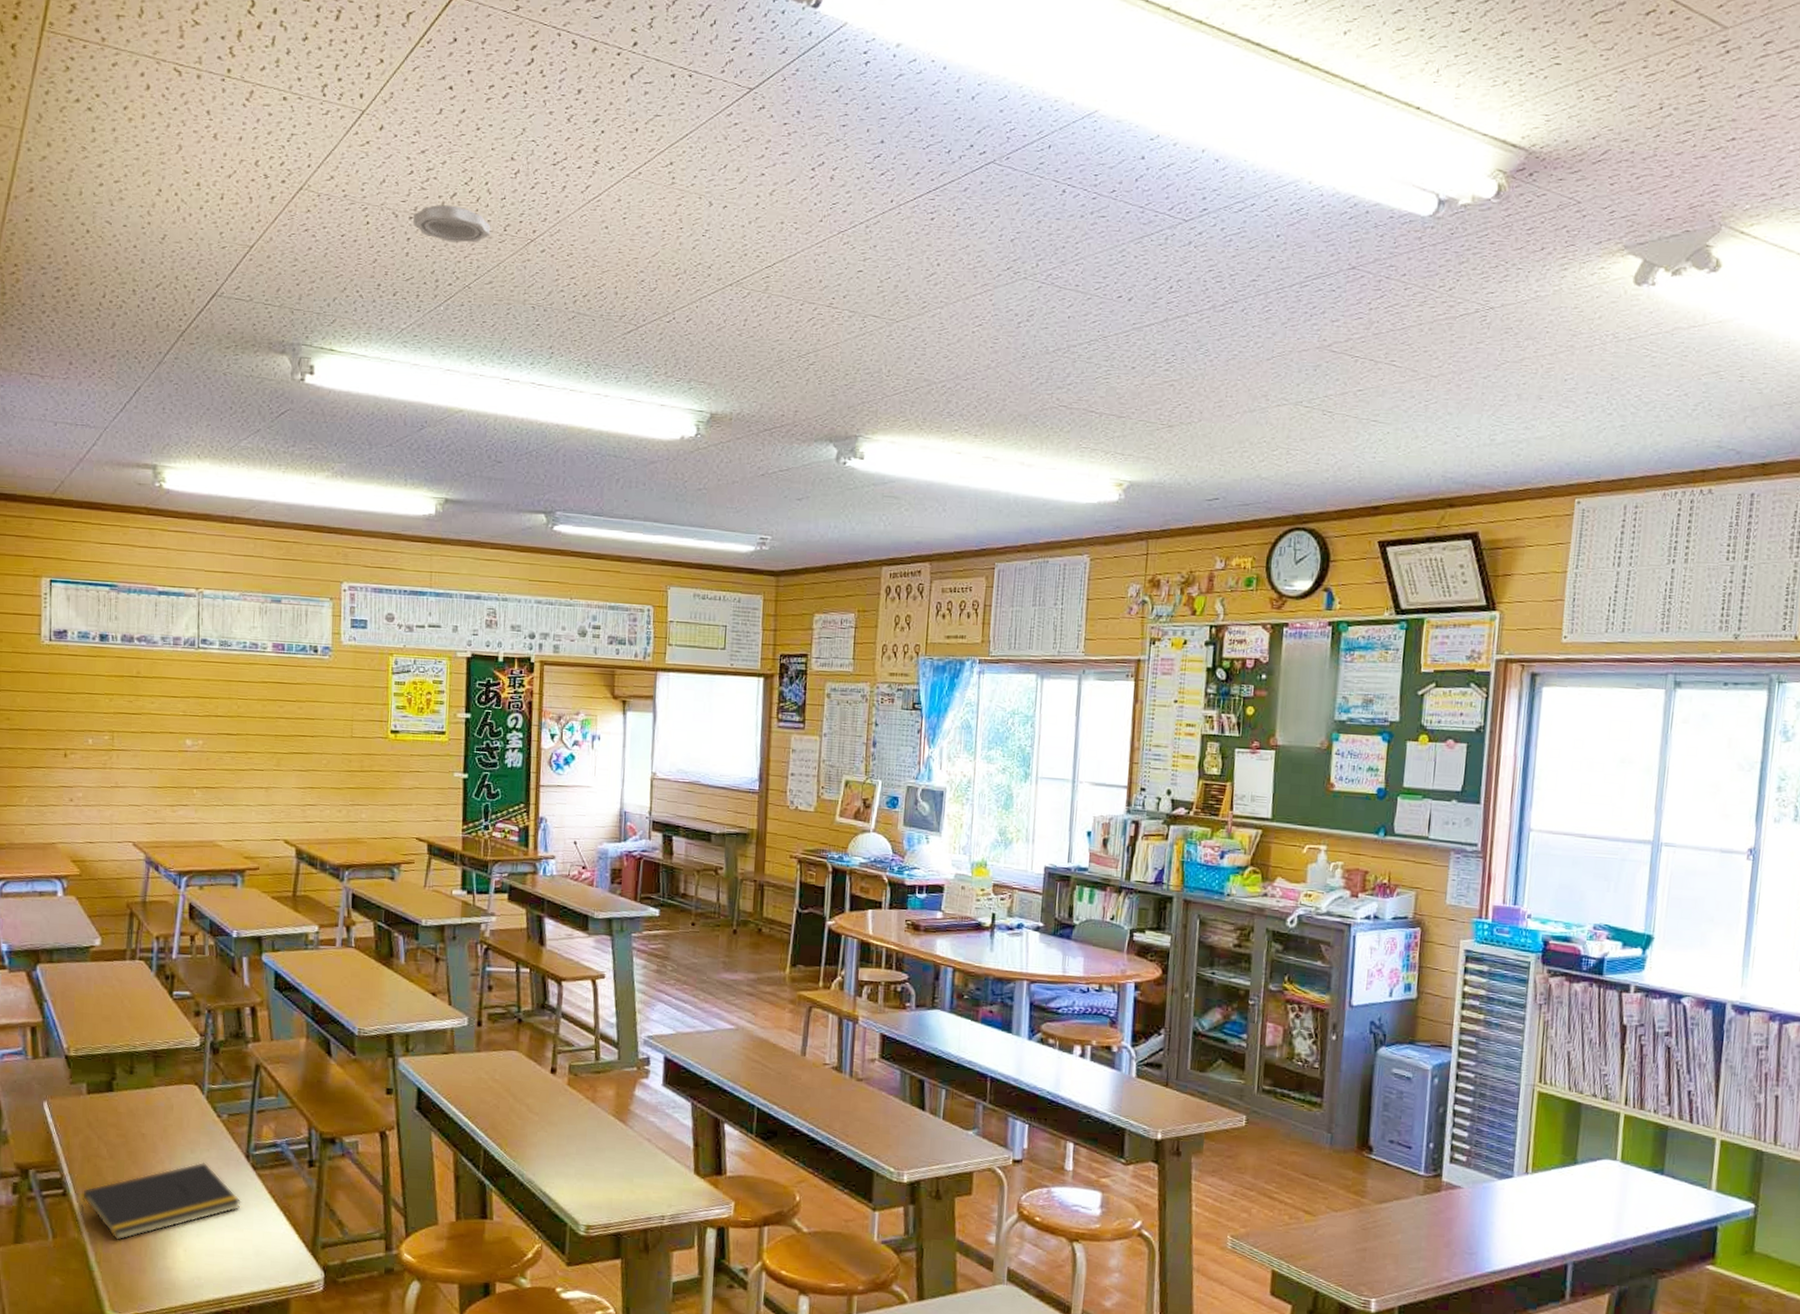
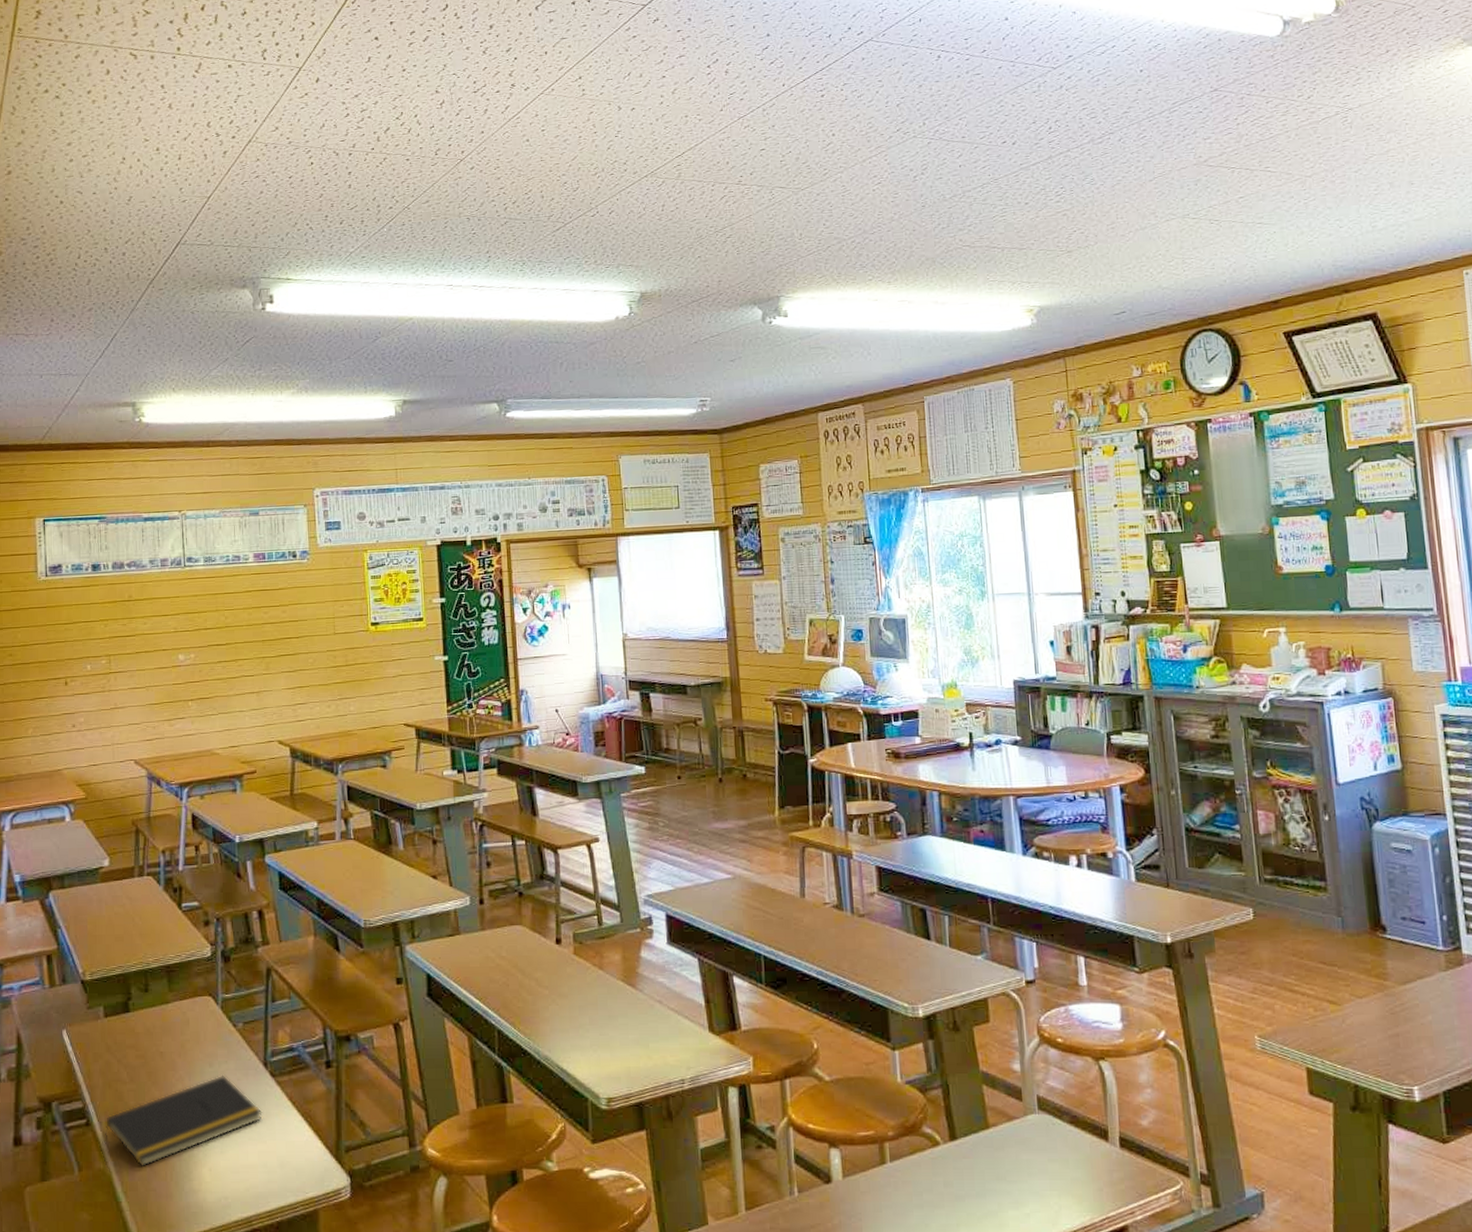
smoke detector: present [413,205,491,243] -> none [353,138,424,171]

